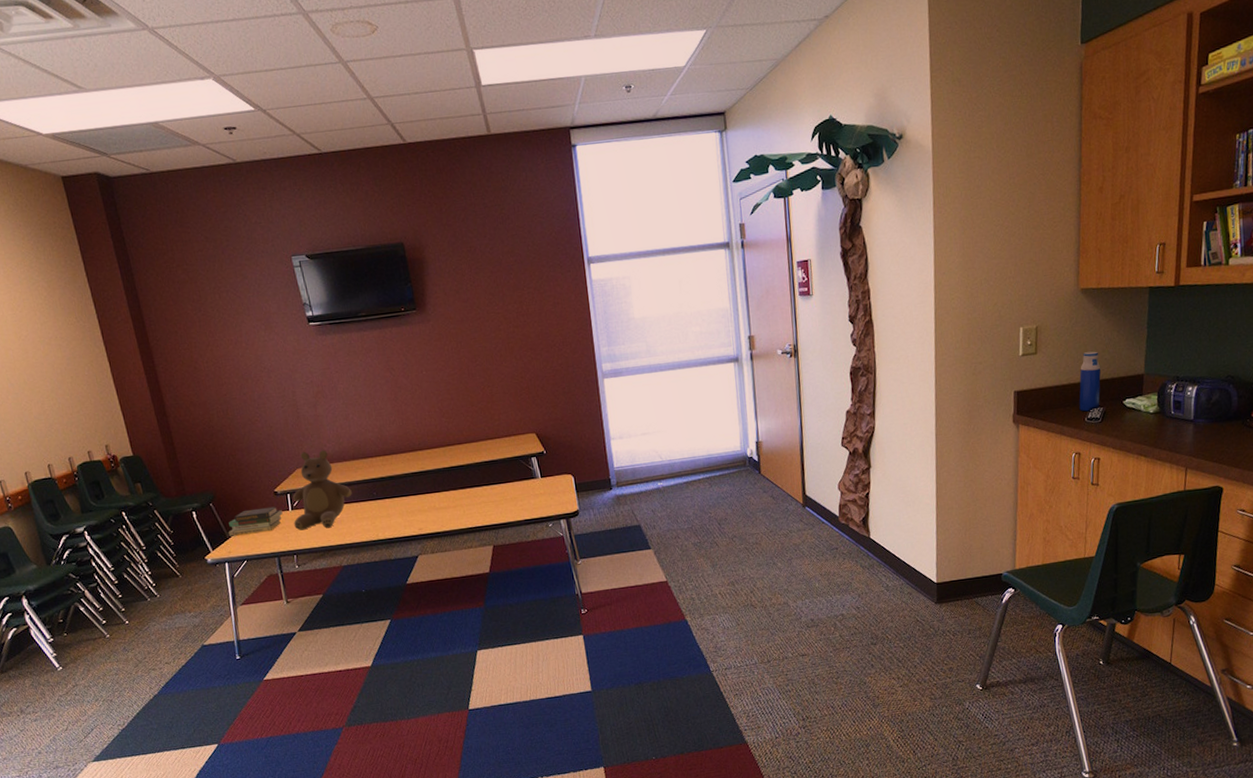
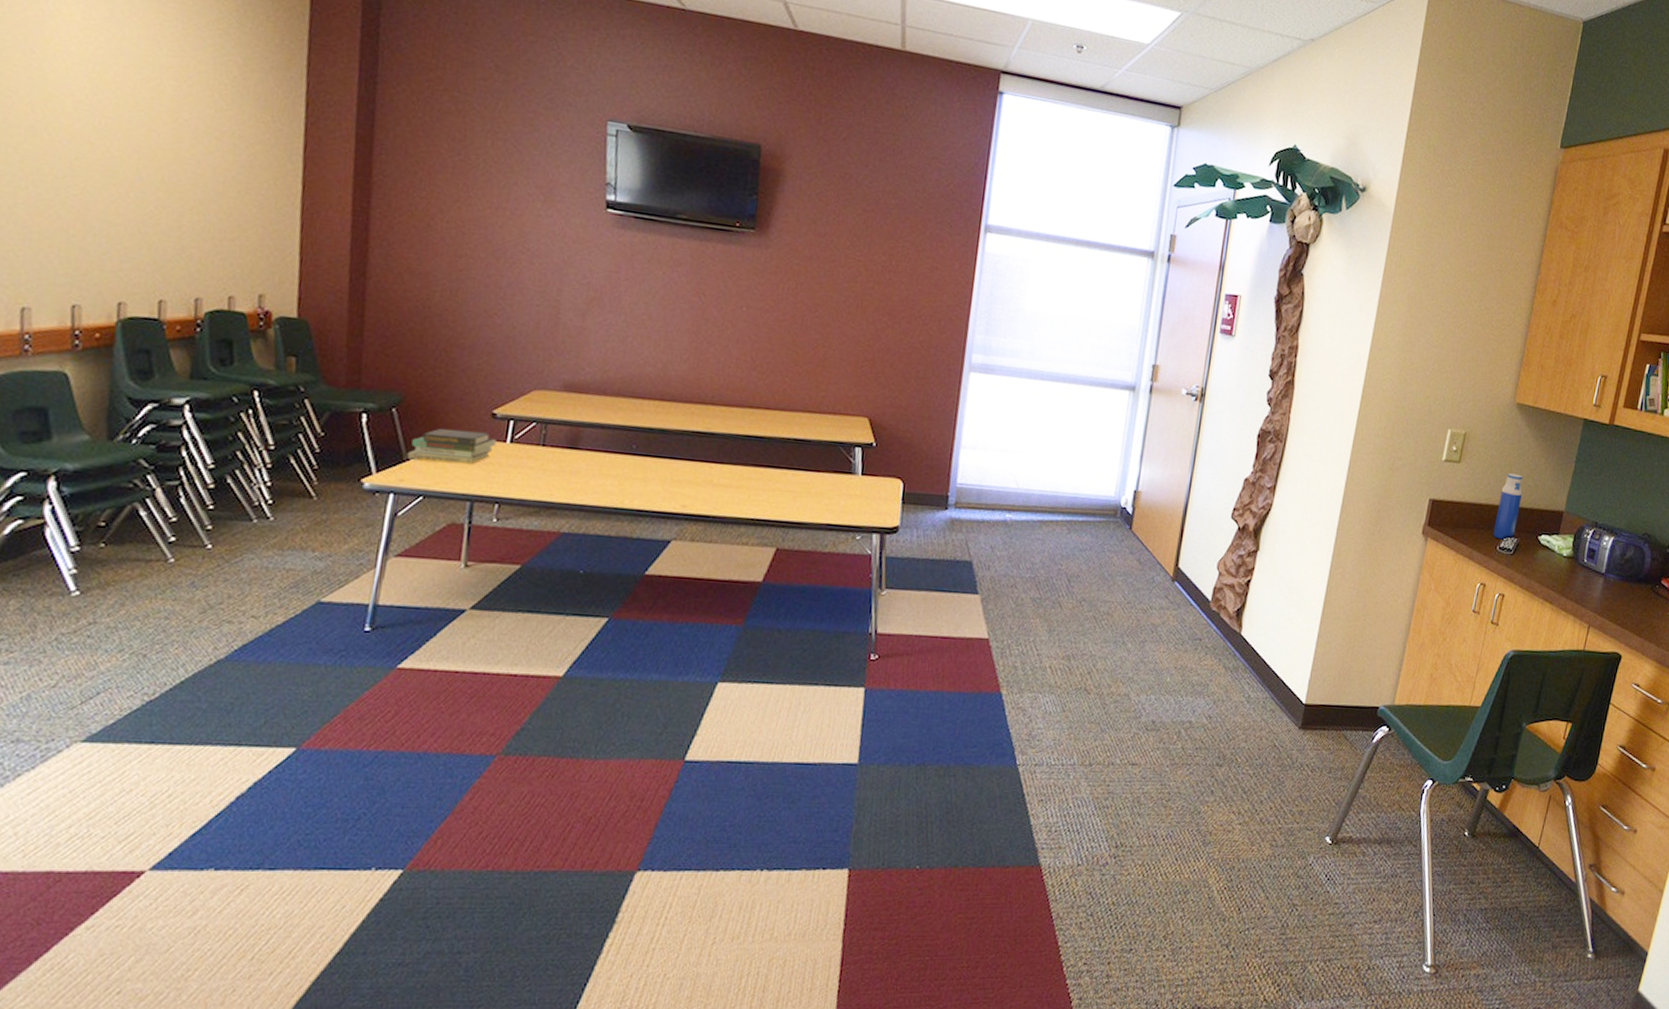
teddy bear: present [293,450,352,531] -> none [507,370,603,477]

